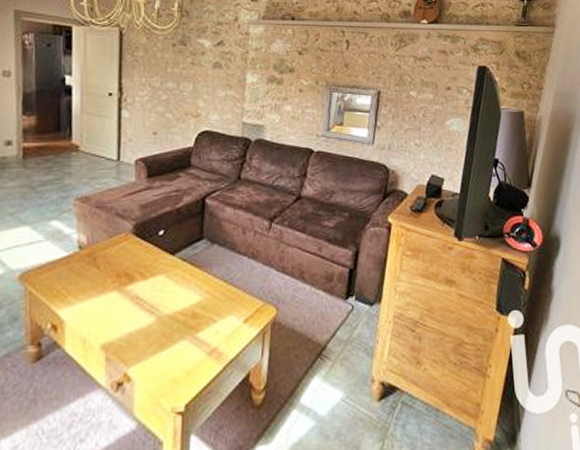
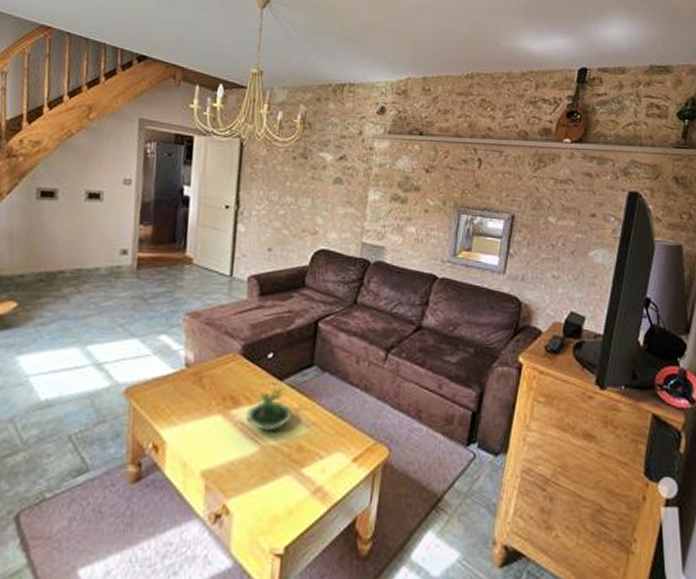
terrarium: none [142,256,186,303] -> present [246,381,293,431]

